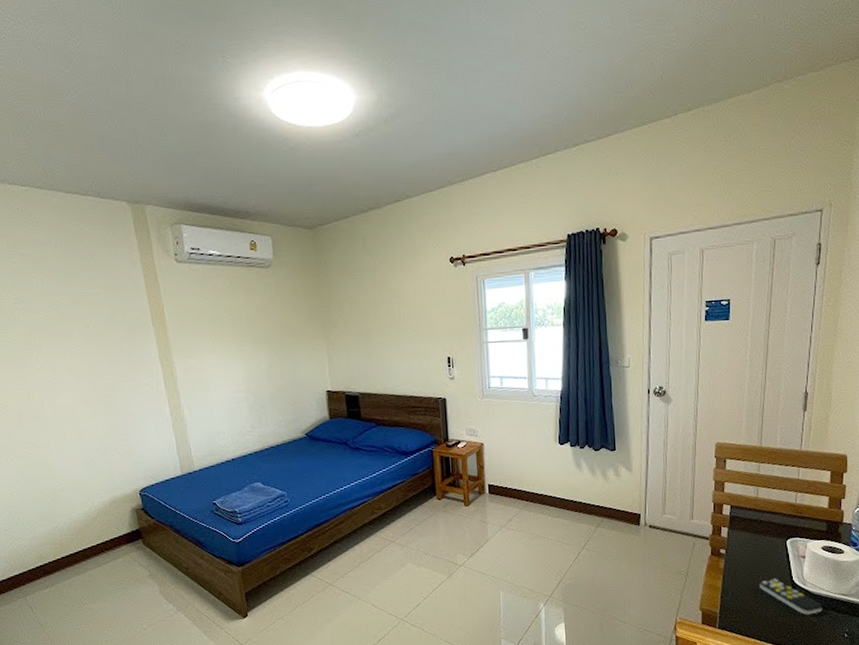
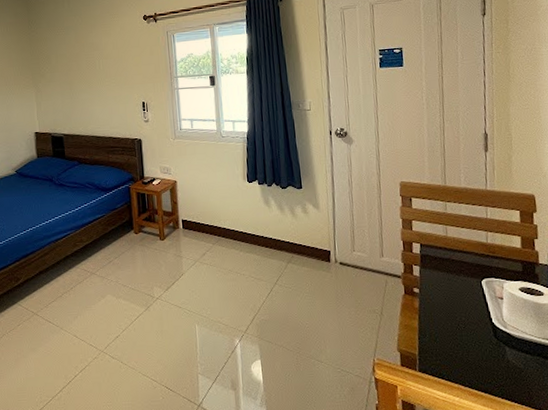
remote control: present [760,578,823,615] -> none [458,320,528,360]

